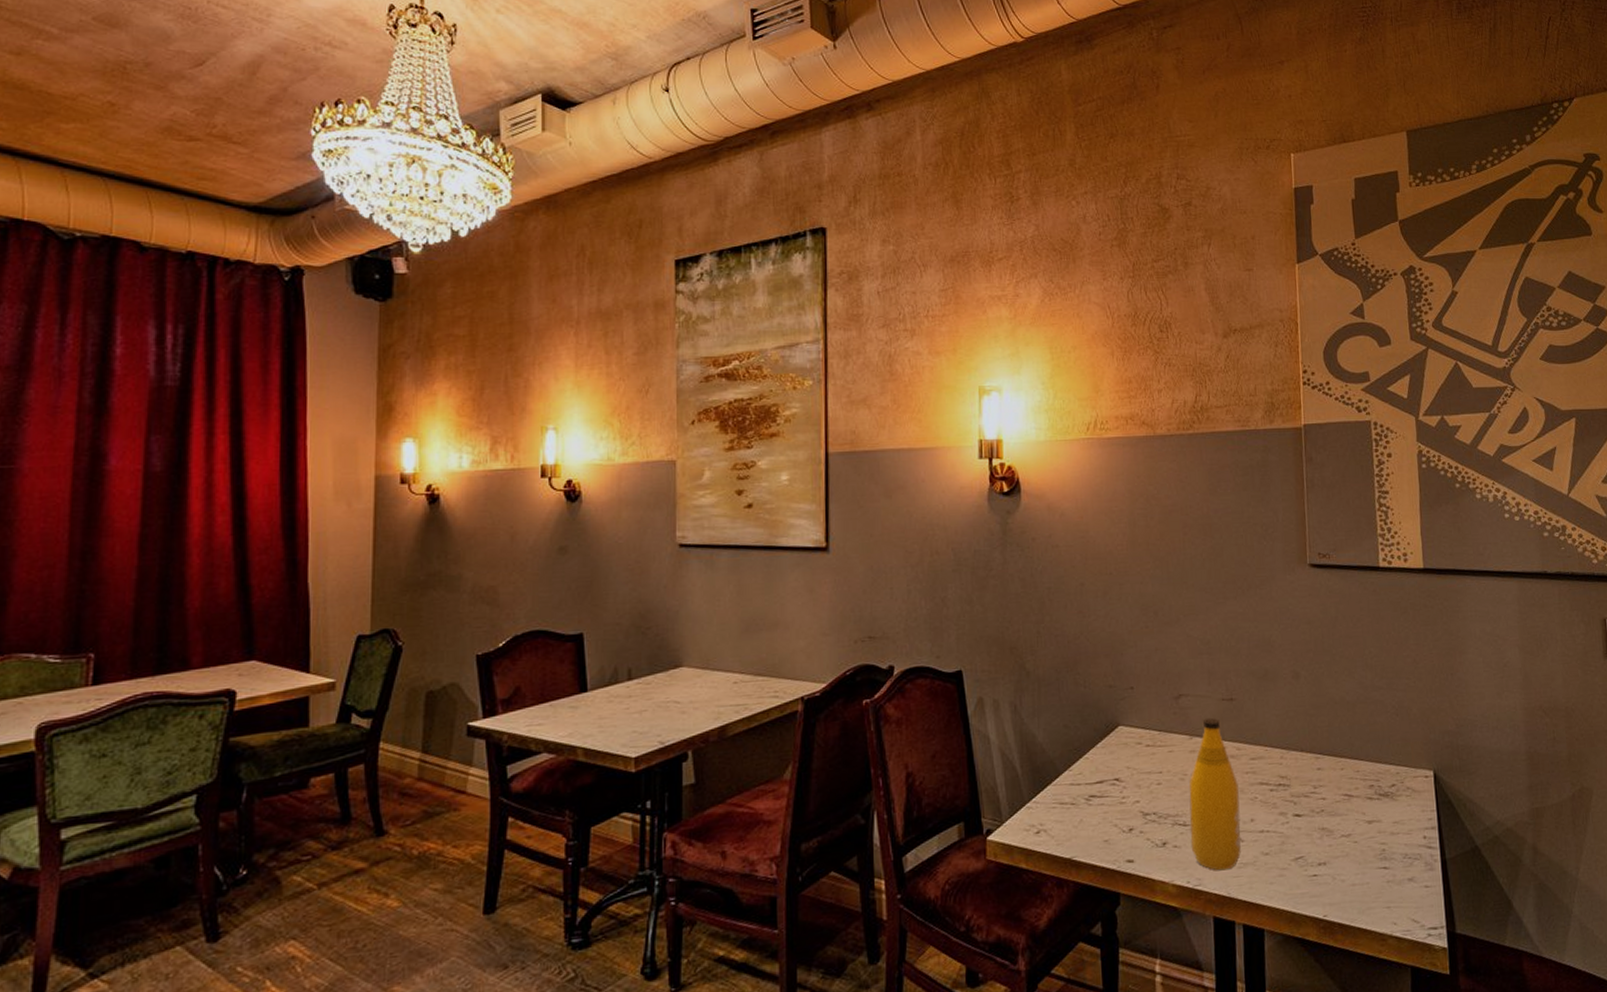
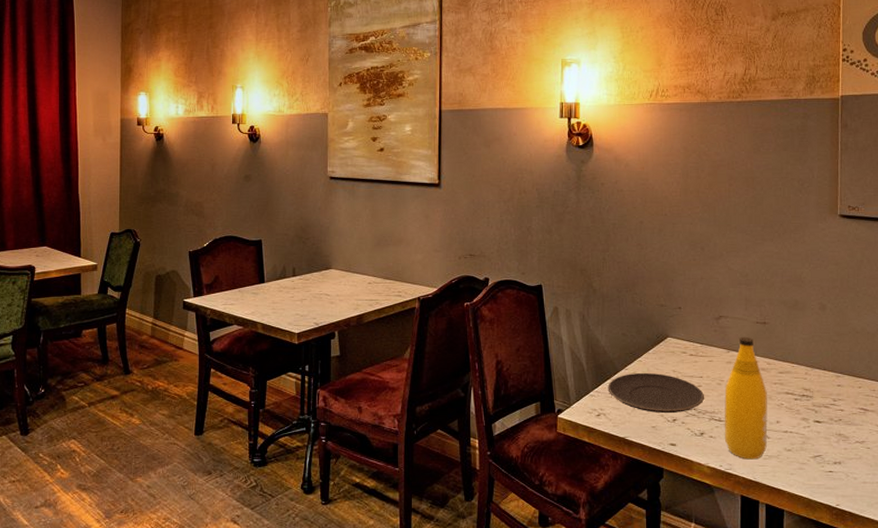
plate: none [1048,772,1166,823] -> present [607,372,705,414]

